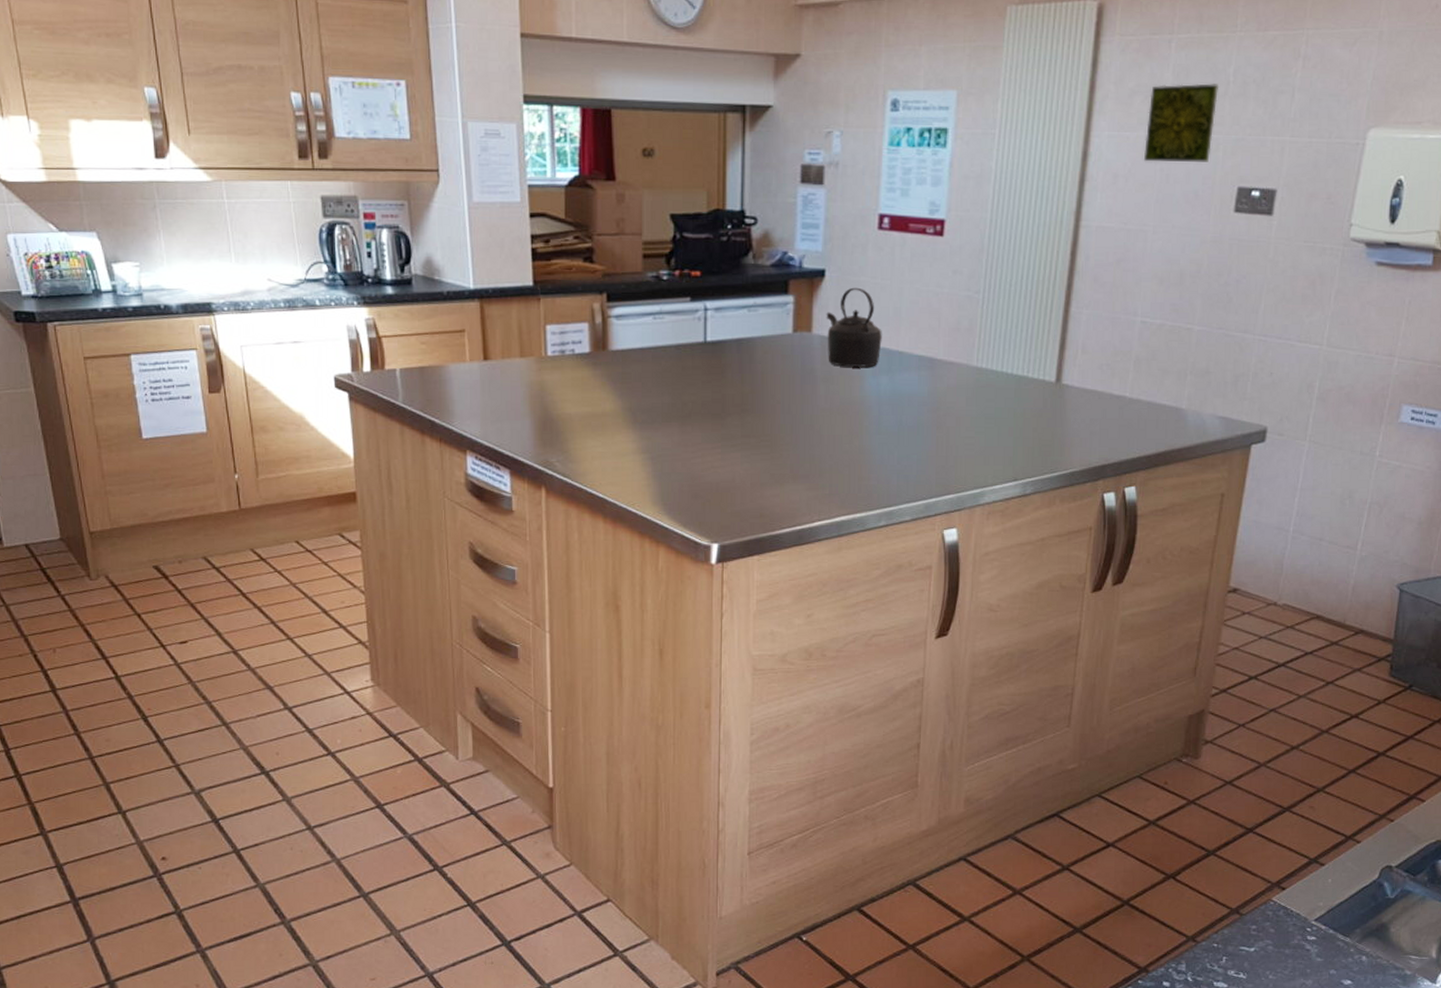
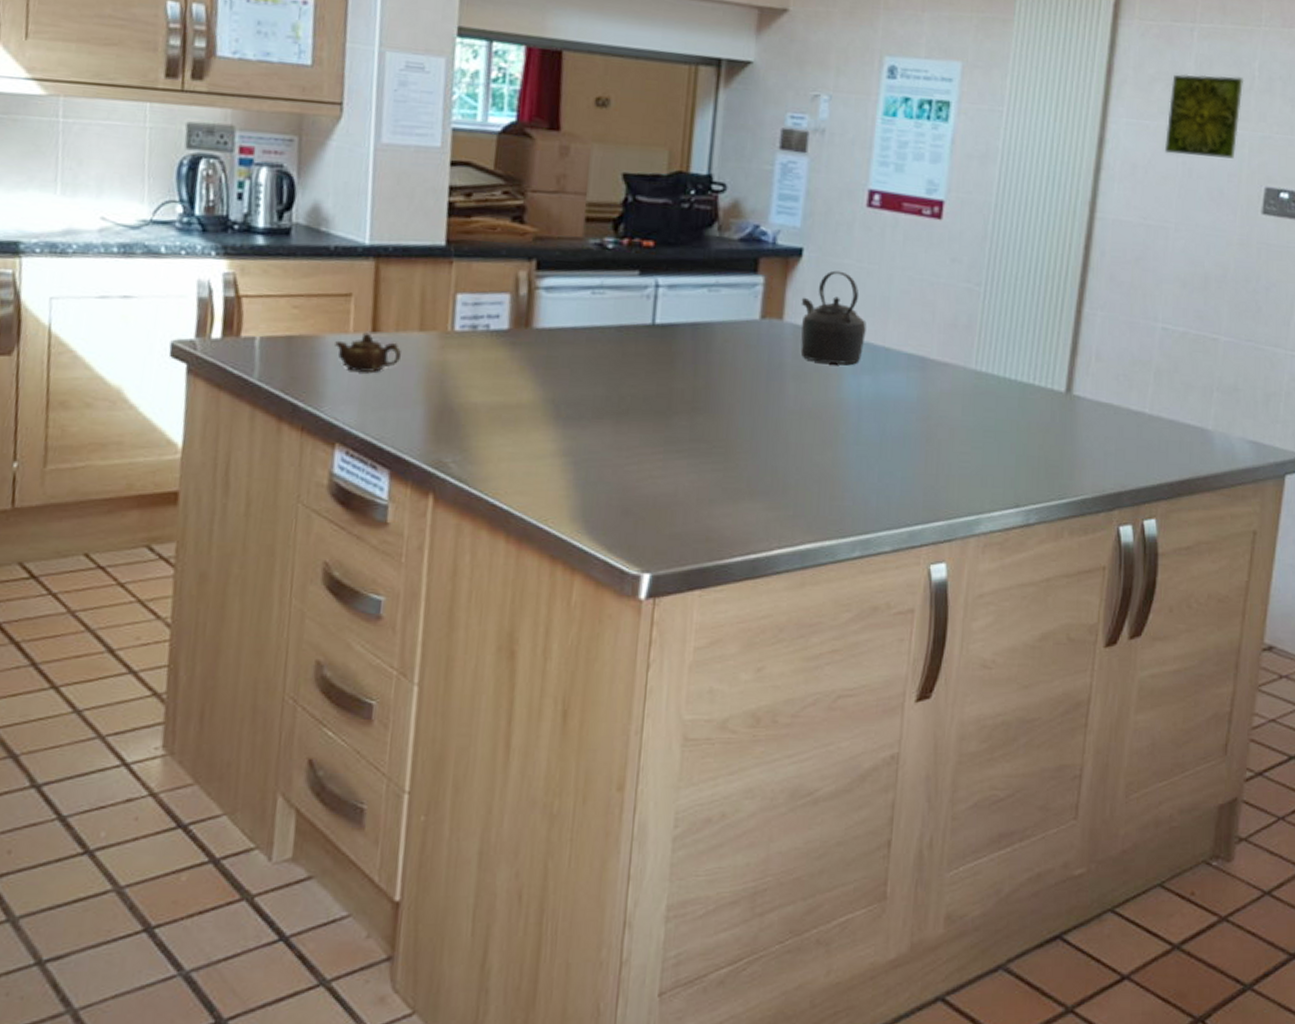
teapot: none [457,361,508,394] -> present [335,332,401,373]

